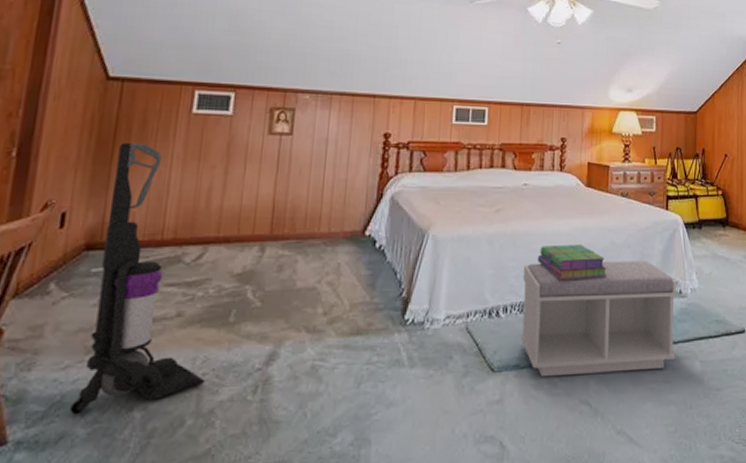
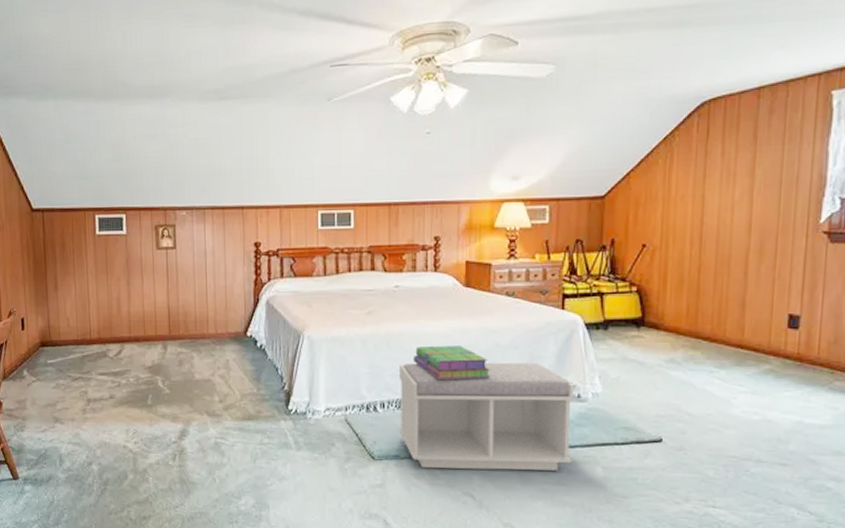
vacuum cleaner: present [69,143,205,416] -> none [49,262,137,464]

